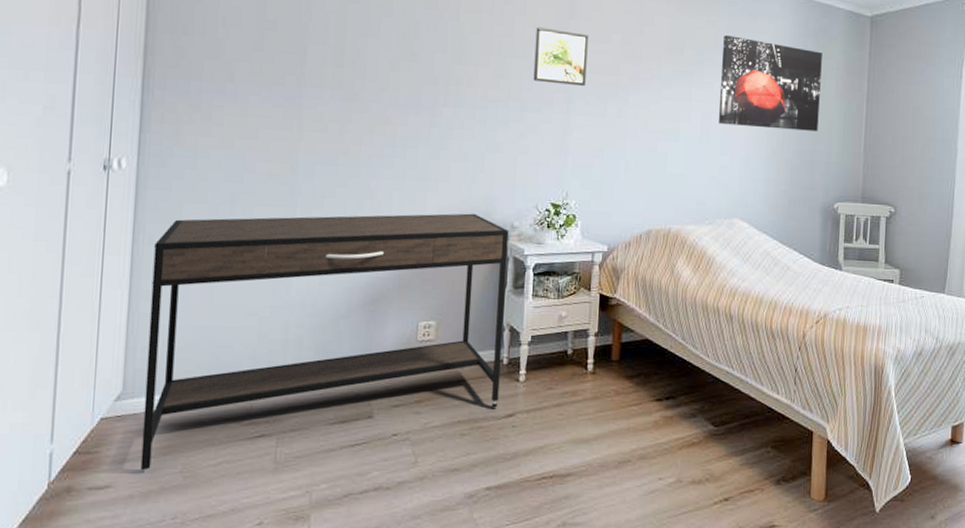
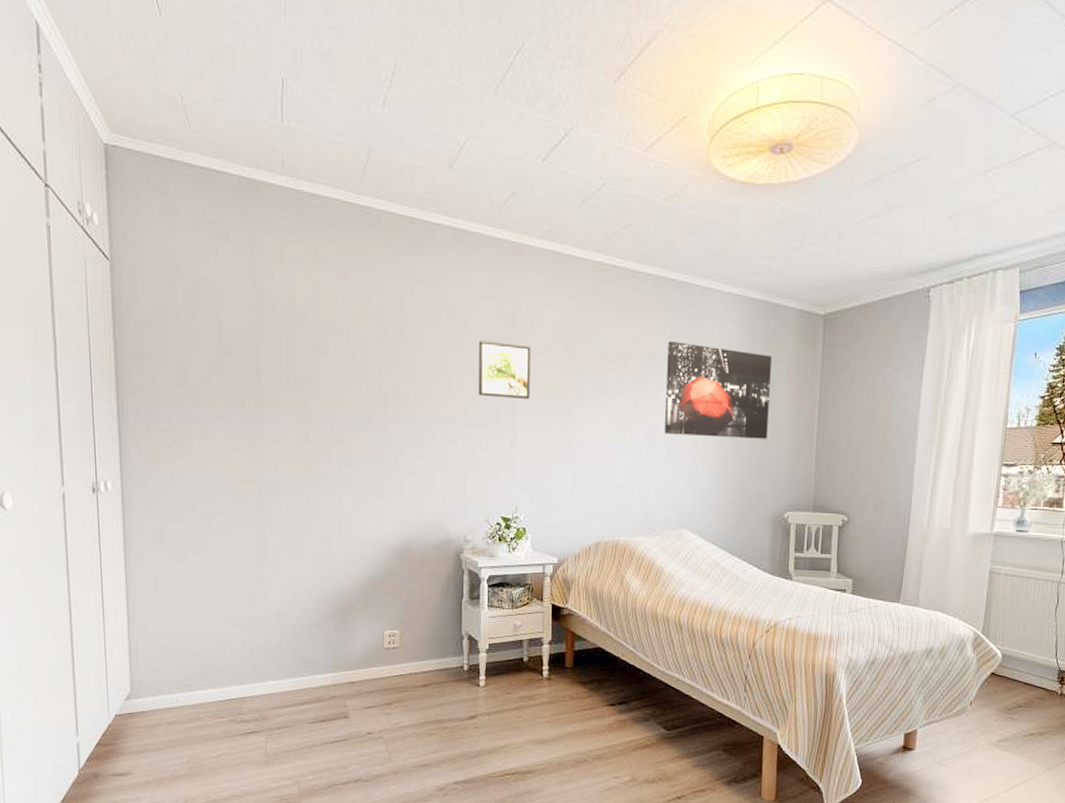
desk: present [140,213,509,474] -> none [144,528,462,763]

